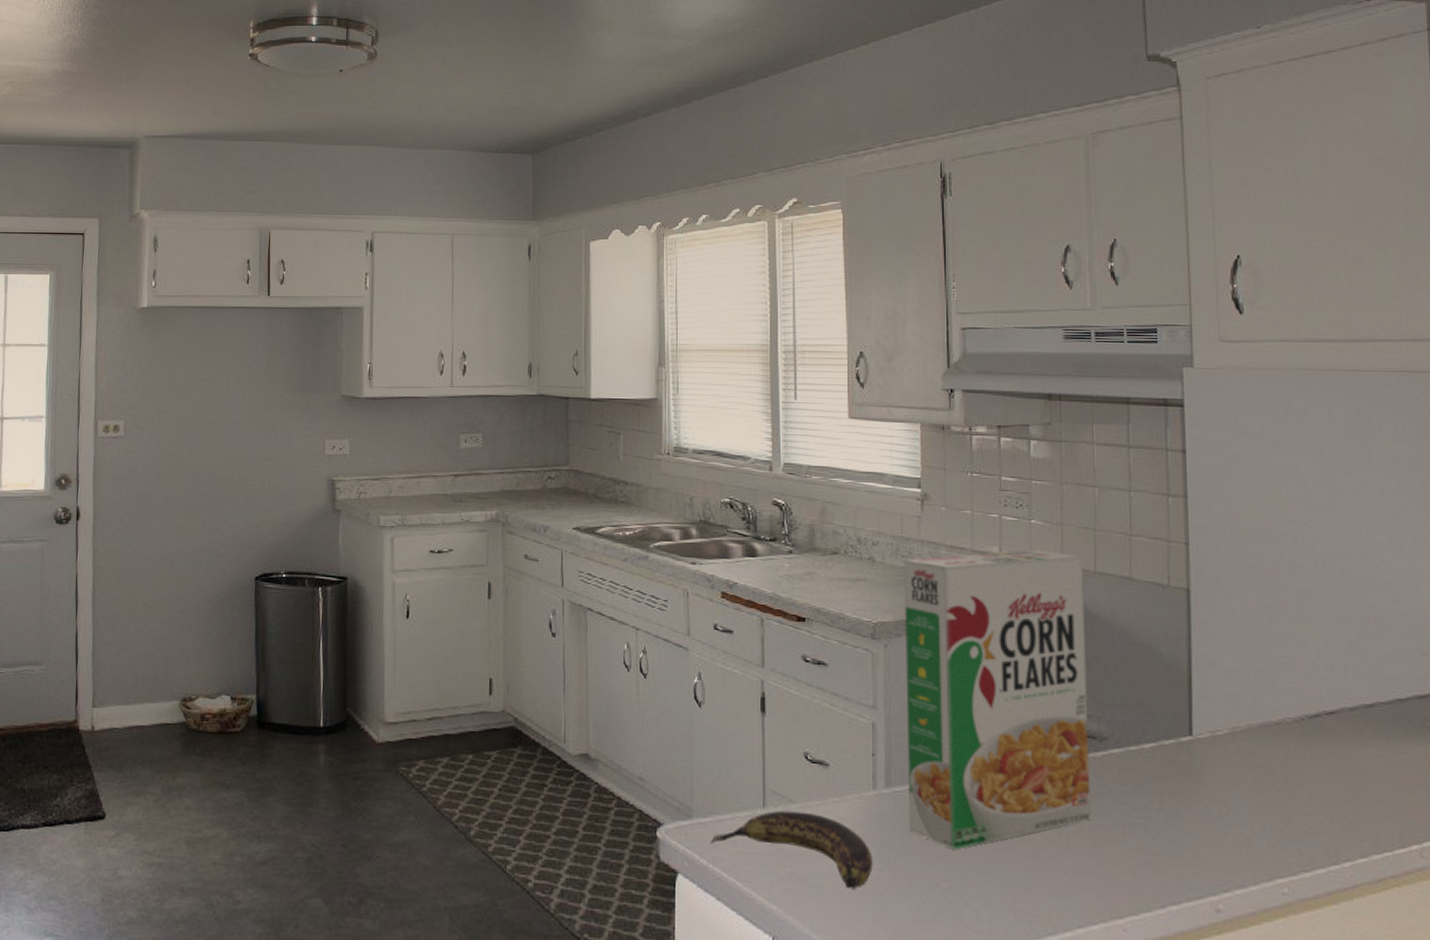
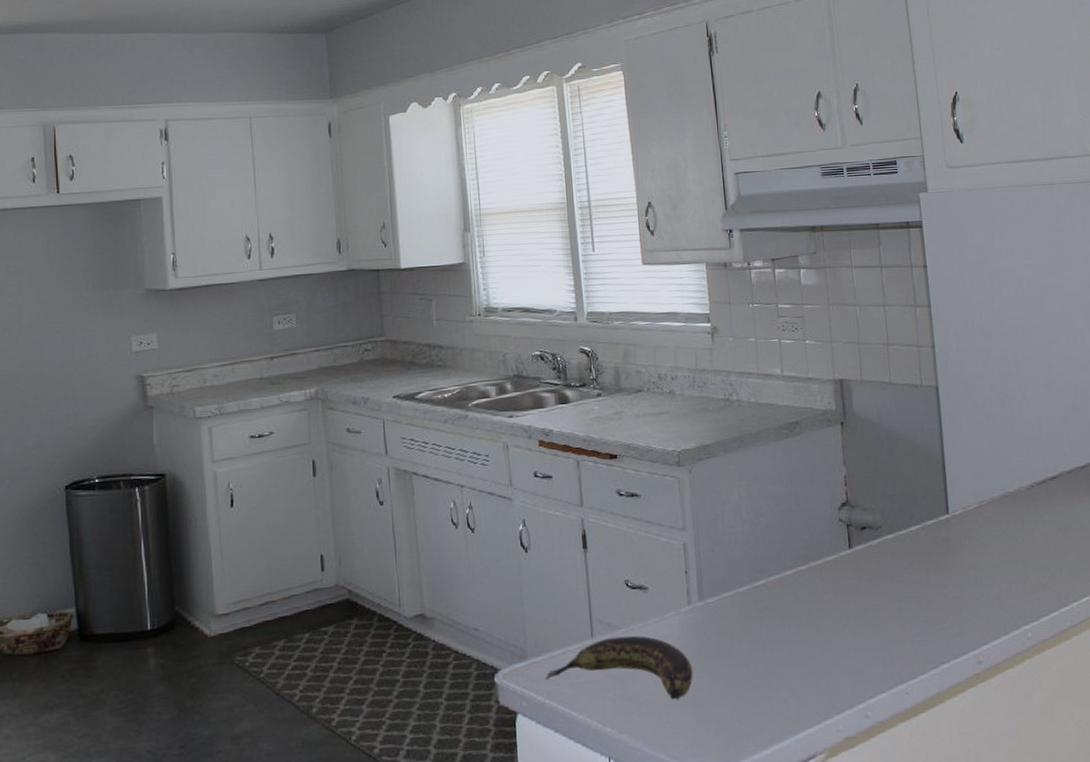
cereal box: present [903,550,1091,850] -> none [700,366,874,648]

